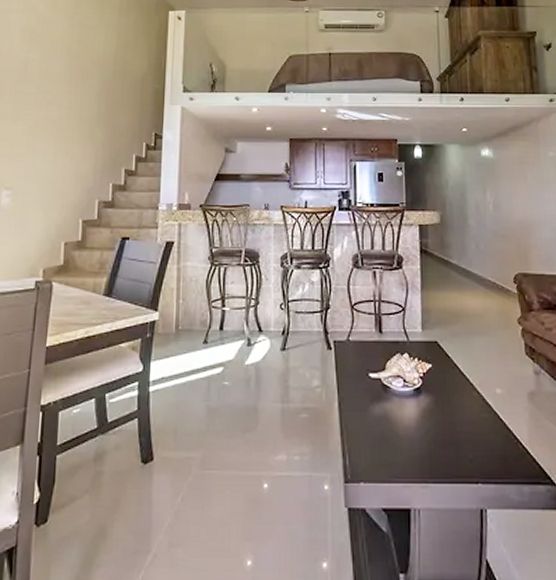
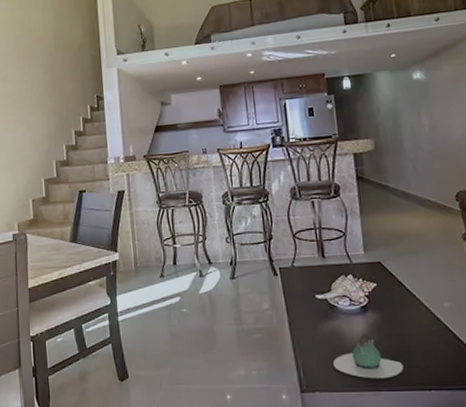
teapot: none [380,418,452,470] -> present [332,333,404,379]

